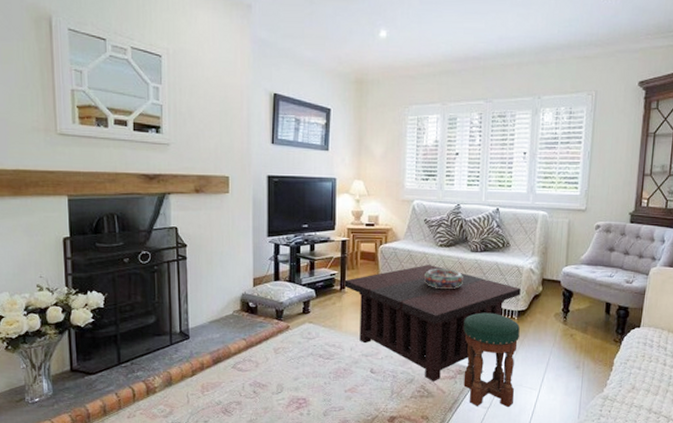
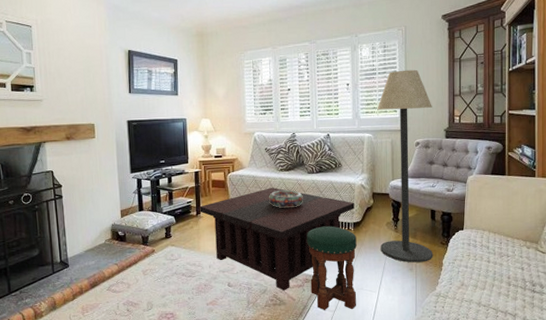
floor lamp: none [545,141,618,361] -> present [377,69,433,263]

